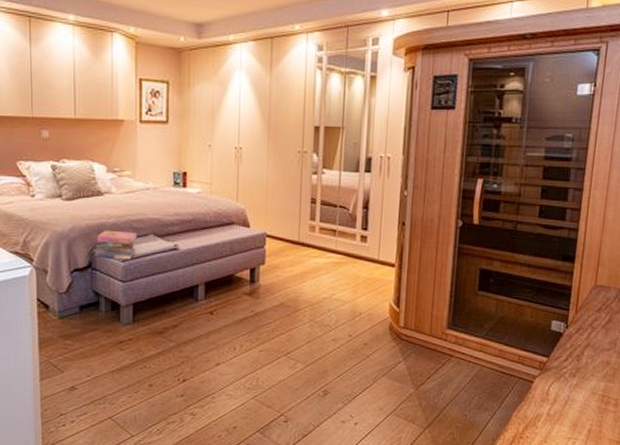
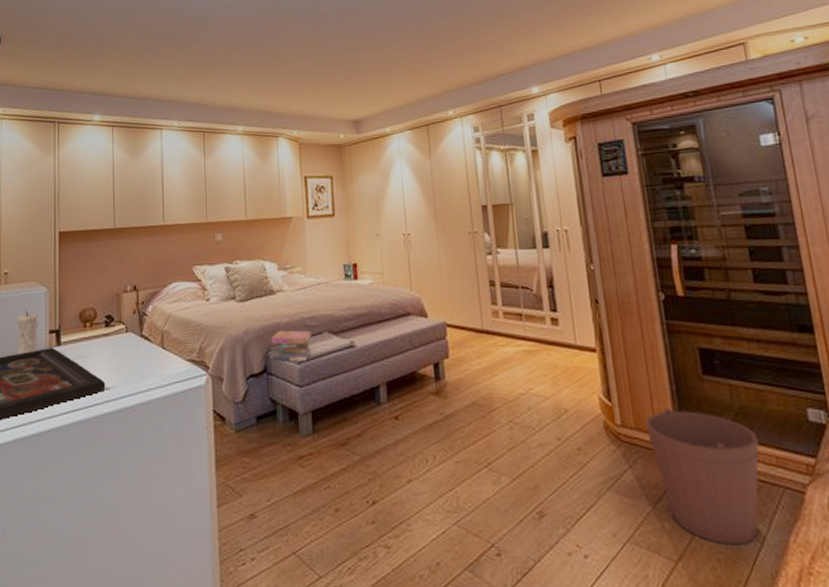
bucket: none [423,314,509,417] -> present [645,407,759,545]

